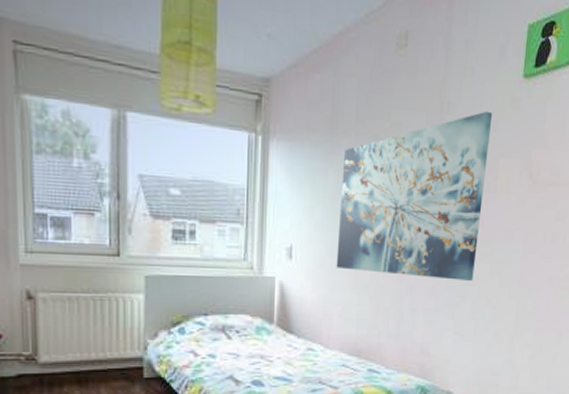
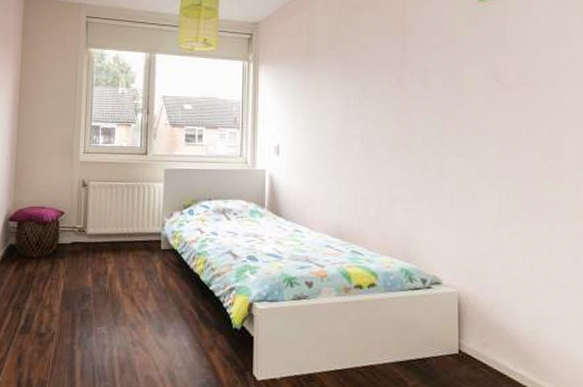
wall art: present [336,111,493,281] -> none [317,29,452,172]

